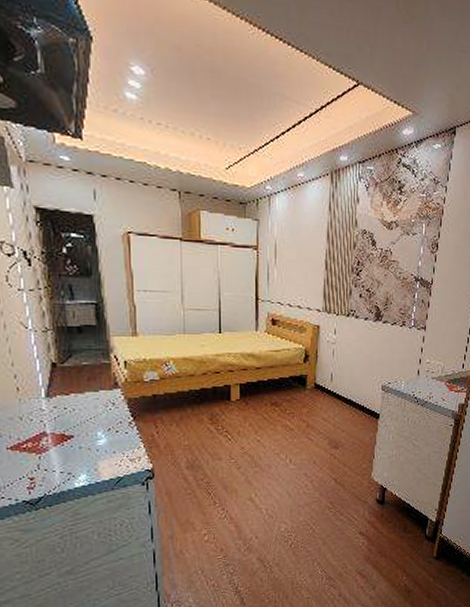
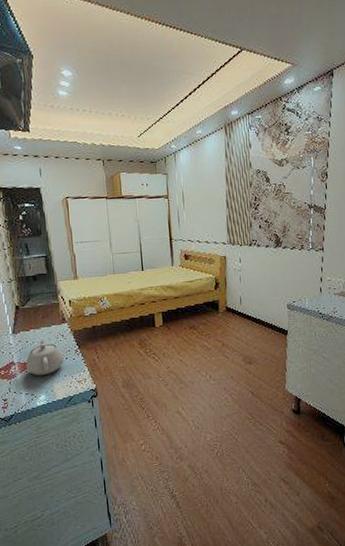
teapot: none [62,406,114,450] -> present [25,339,64,375]

